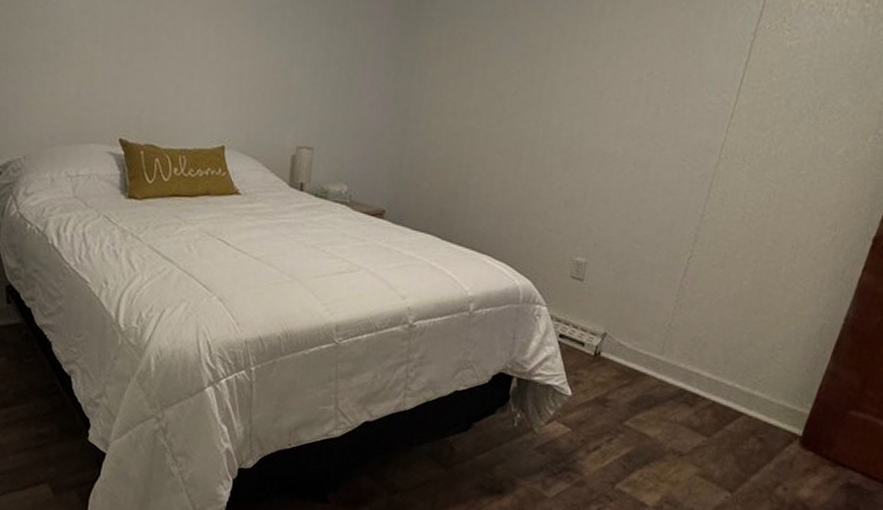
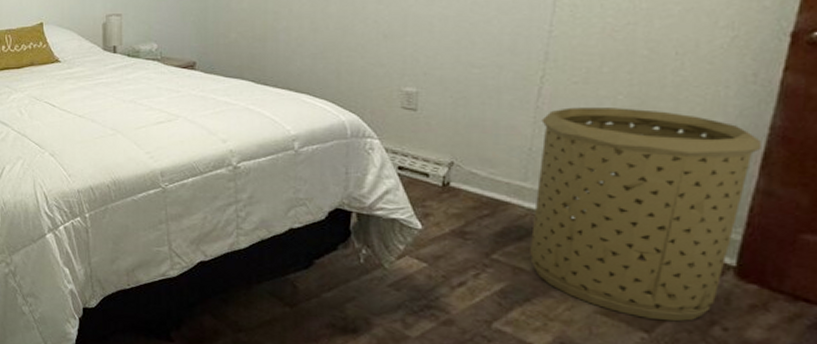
laundry basket: none [654,288,837,483] -> present [530,107,761,322]

